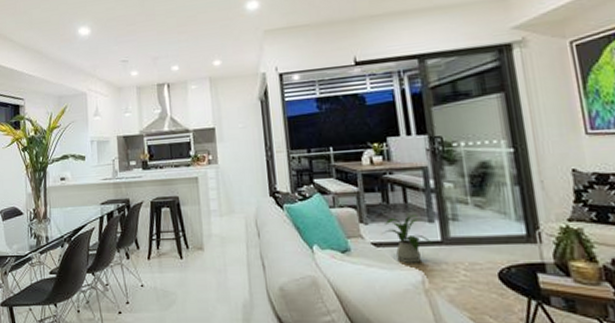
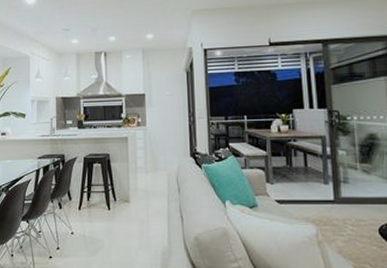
house plant: present [383,215,434,263] -> none [285,177,328,218]

